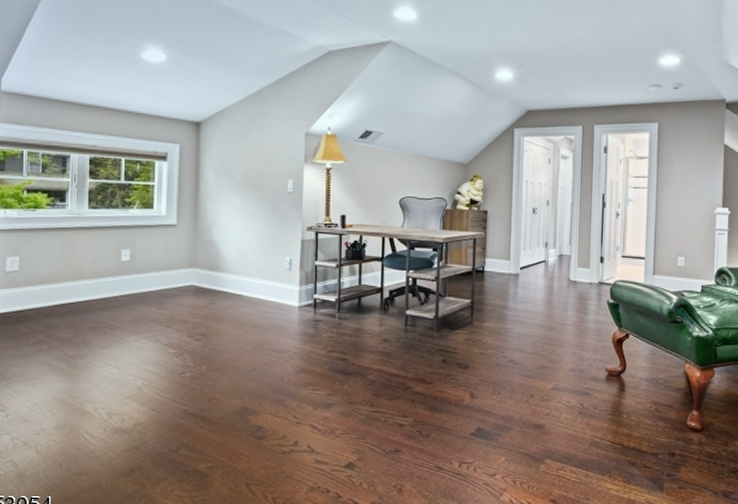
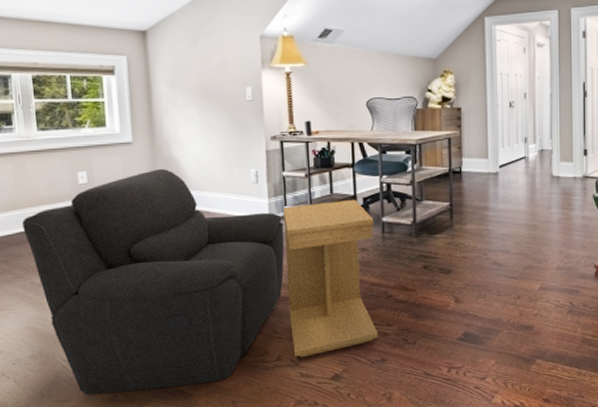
armchair: none [63,251,312,469] -> present [22,168,285,394]
side table: none [309,291,398,444] -> present [283,199,379,358]

